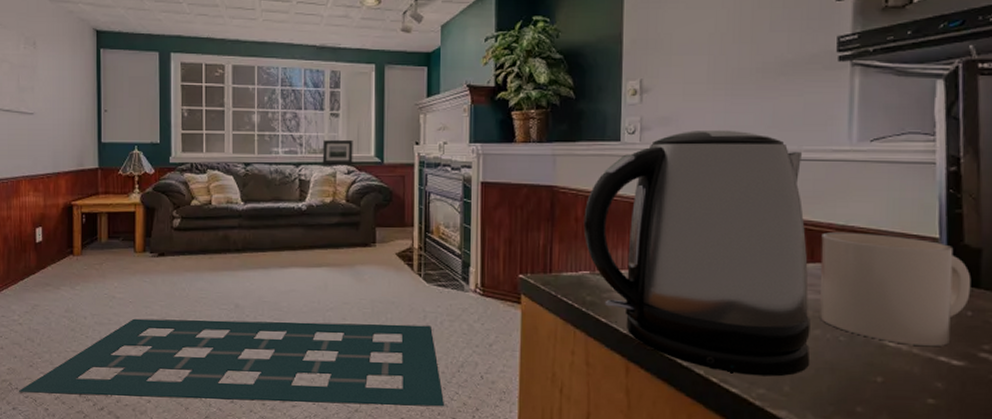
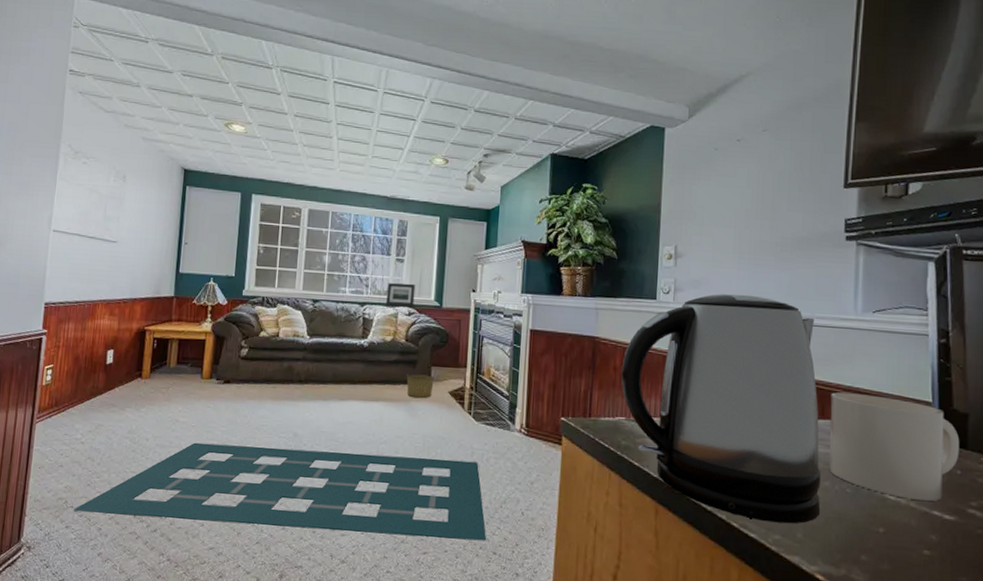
basket: none [349,236,379,262] -> present [406,373,434,399]

